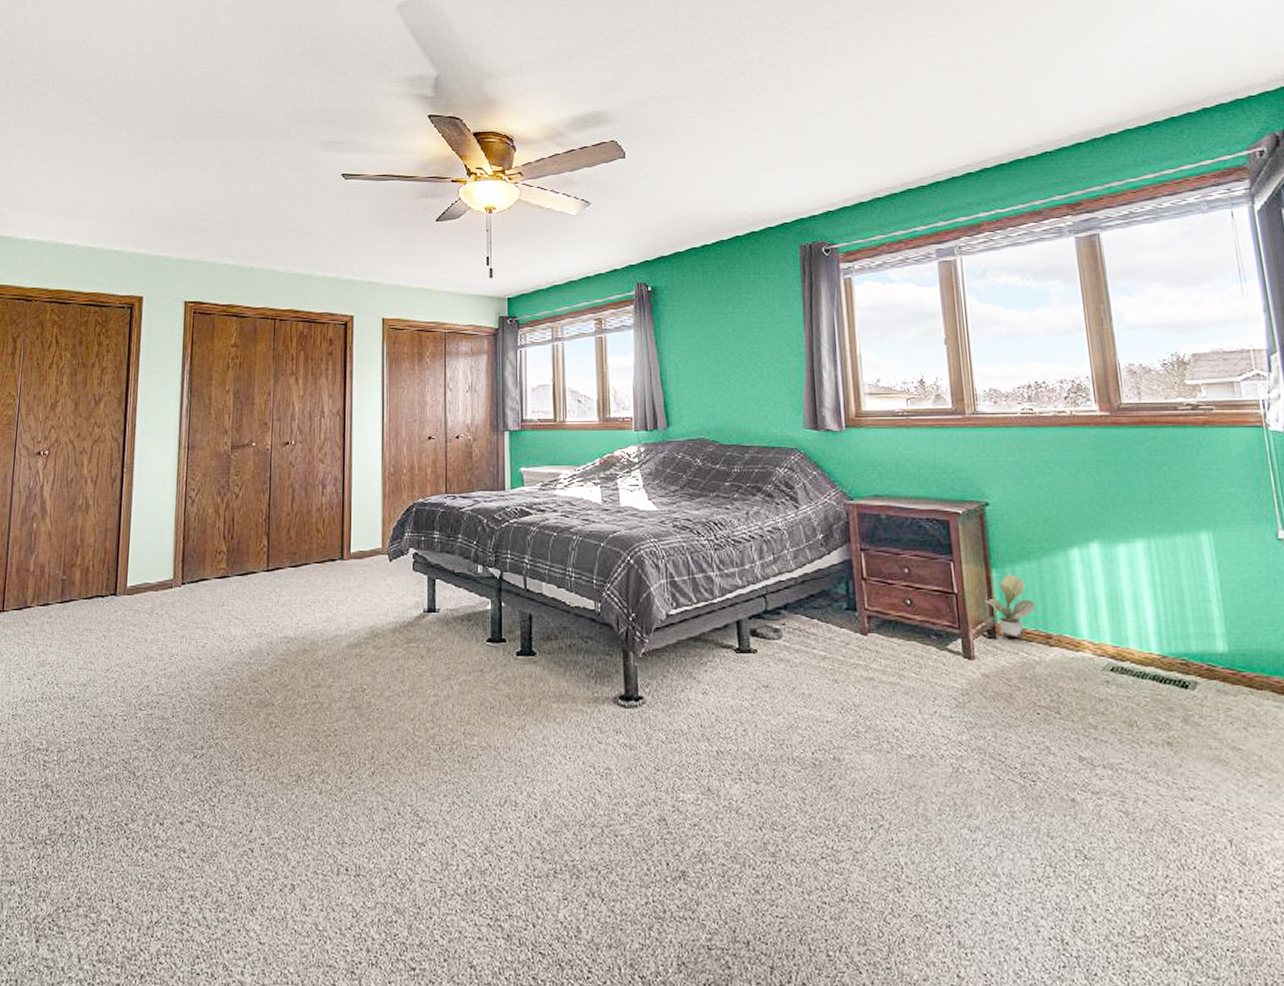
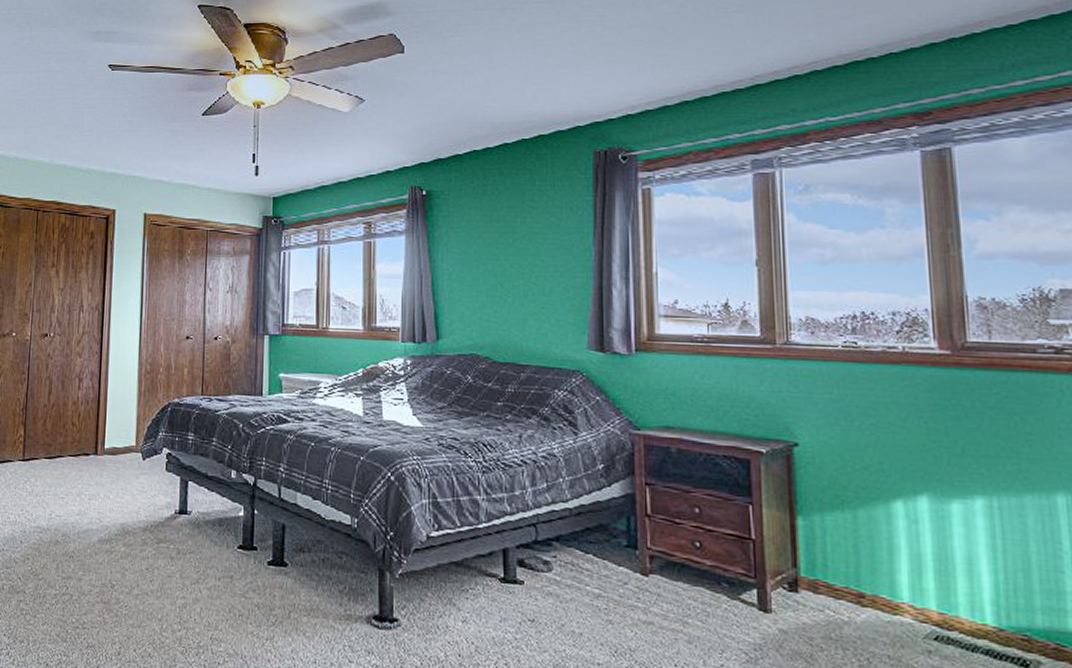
potted plant: present [985,575,1036,638] -> none [787,524,847,594]

